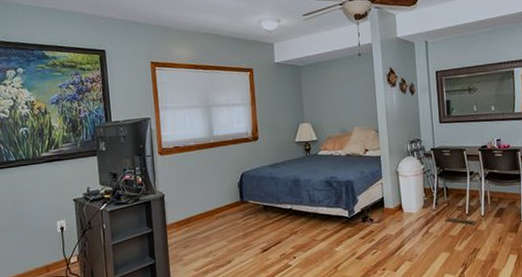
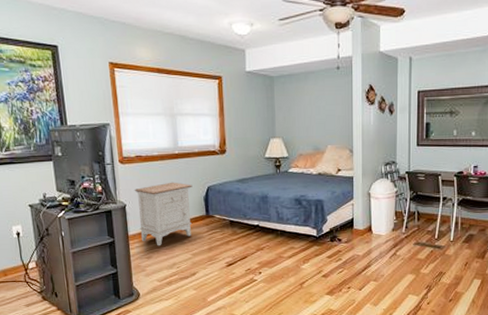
nightstand: none [172,170,227,235] -> present [134,182,193,246]

